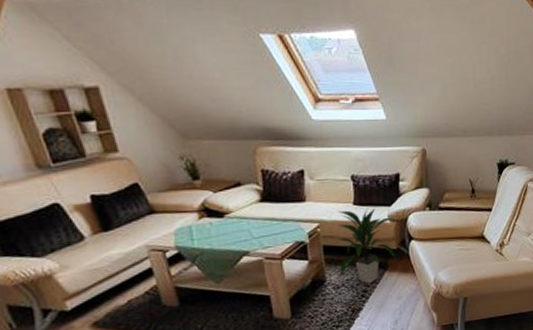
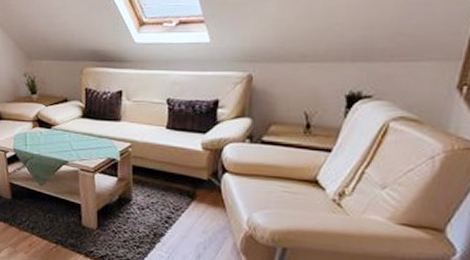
indoor plant: present [337,207,395,284] -> none [146,133,209,211]

